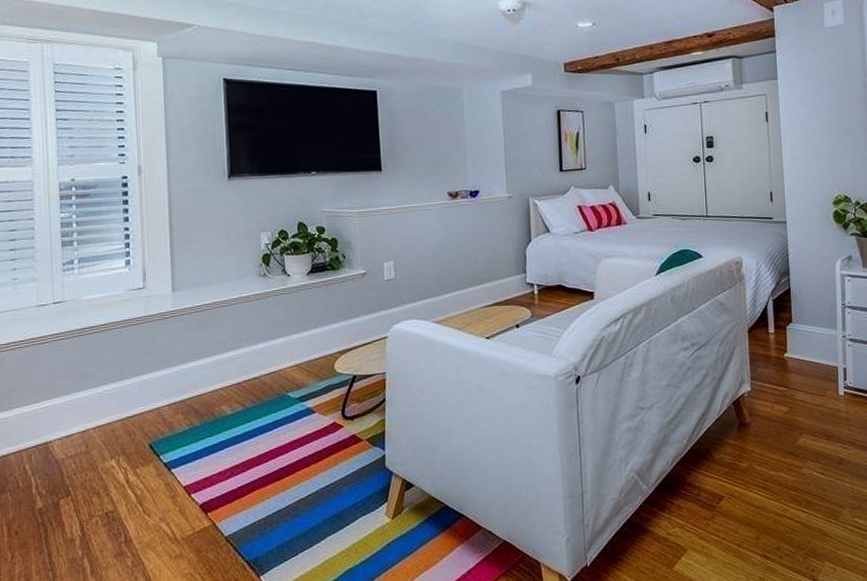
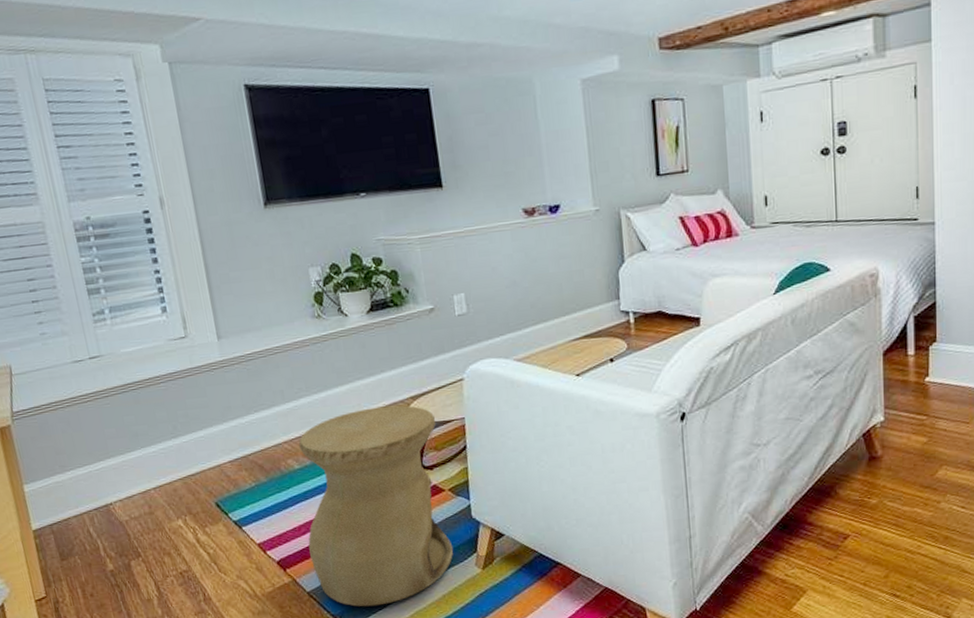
side table: none [231,358,366,554] -> present [298,405,454,607]

